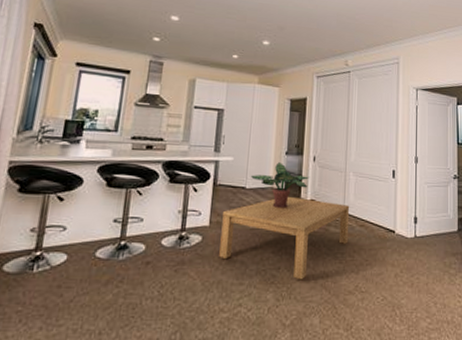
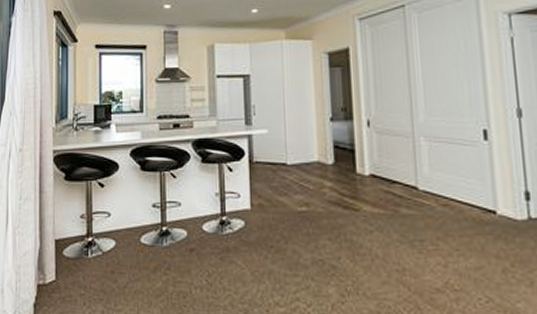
coffee table: present [219,197,350,280] -> none [264,173,428,273]
potted plant: present [250,162,310,208] -> none [290,131,366,186]

